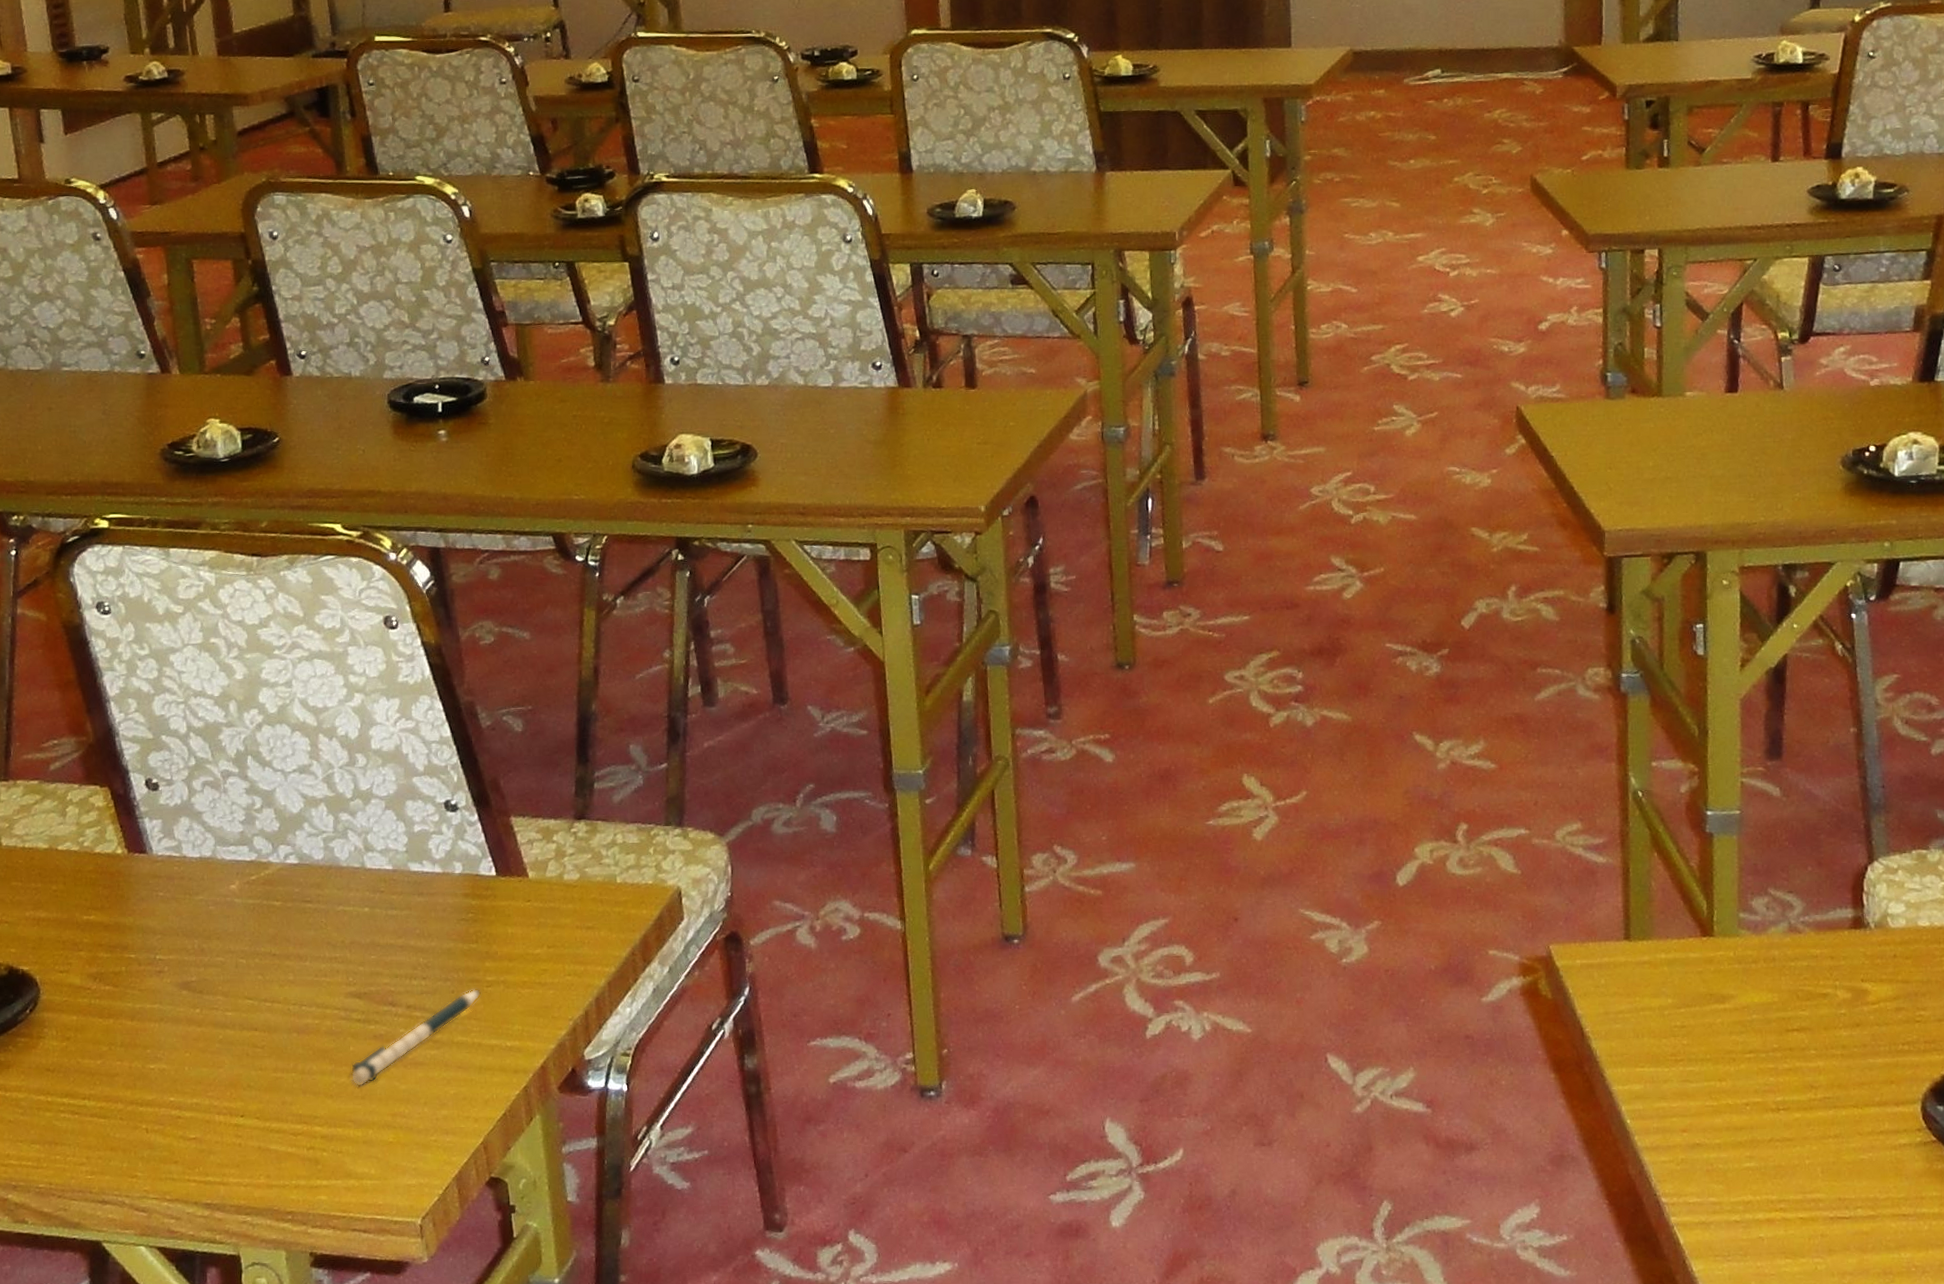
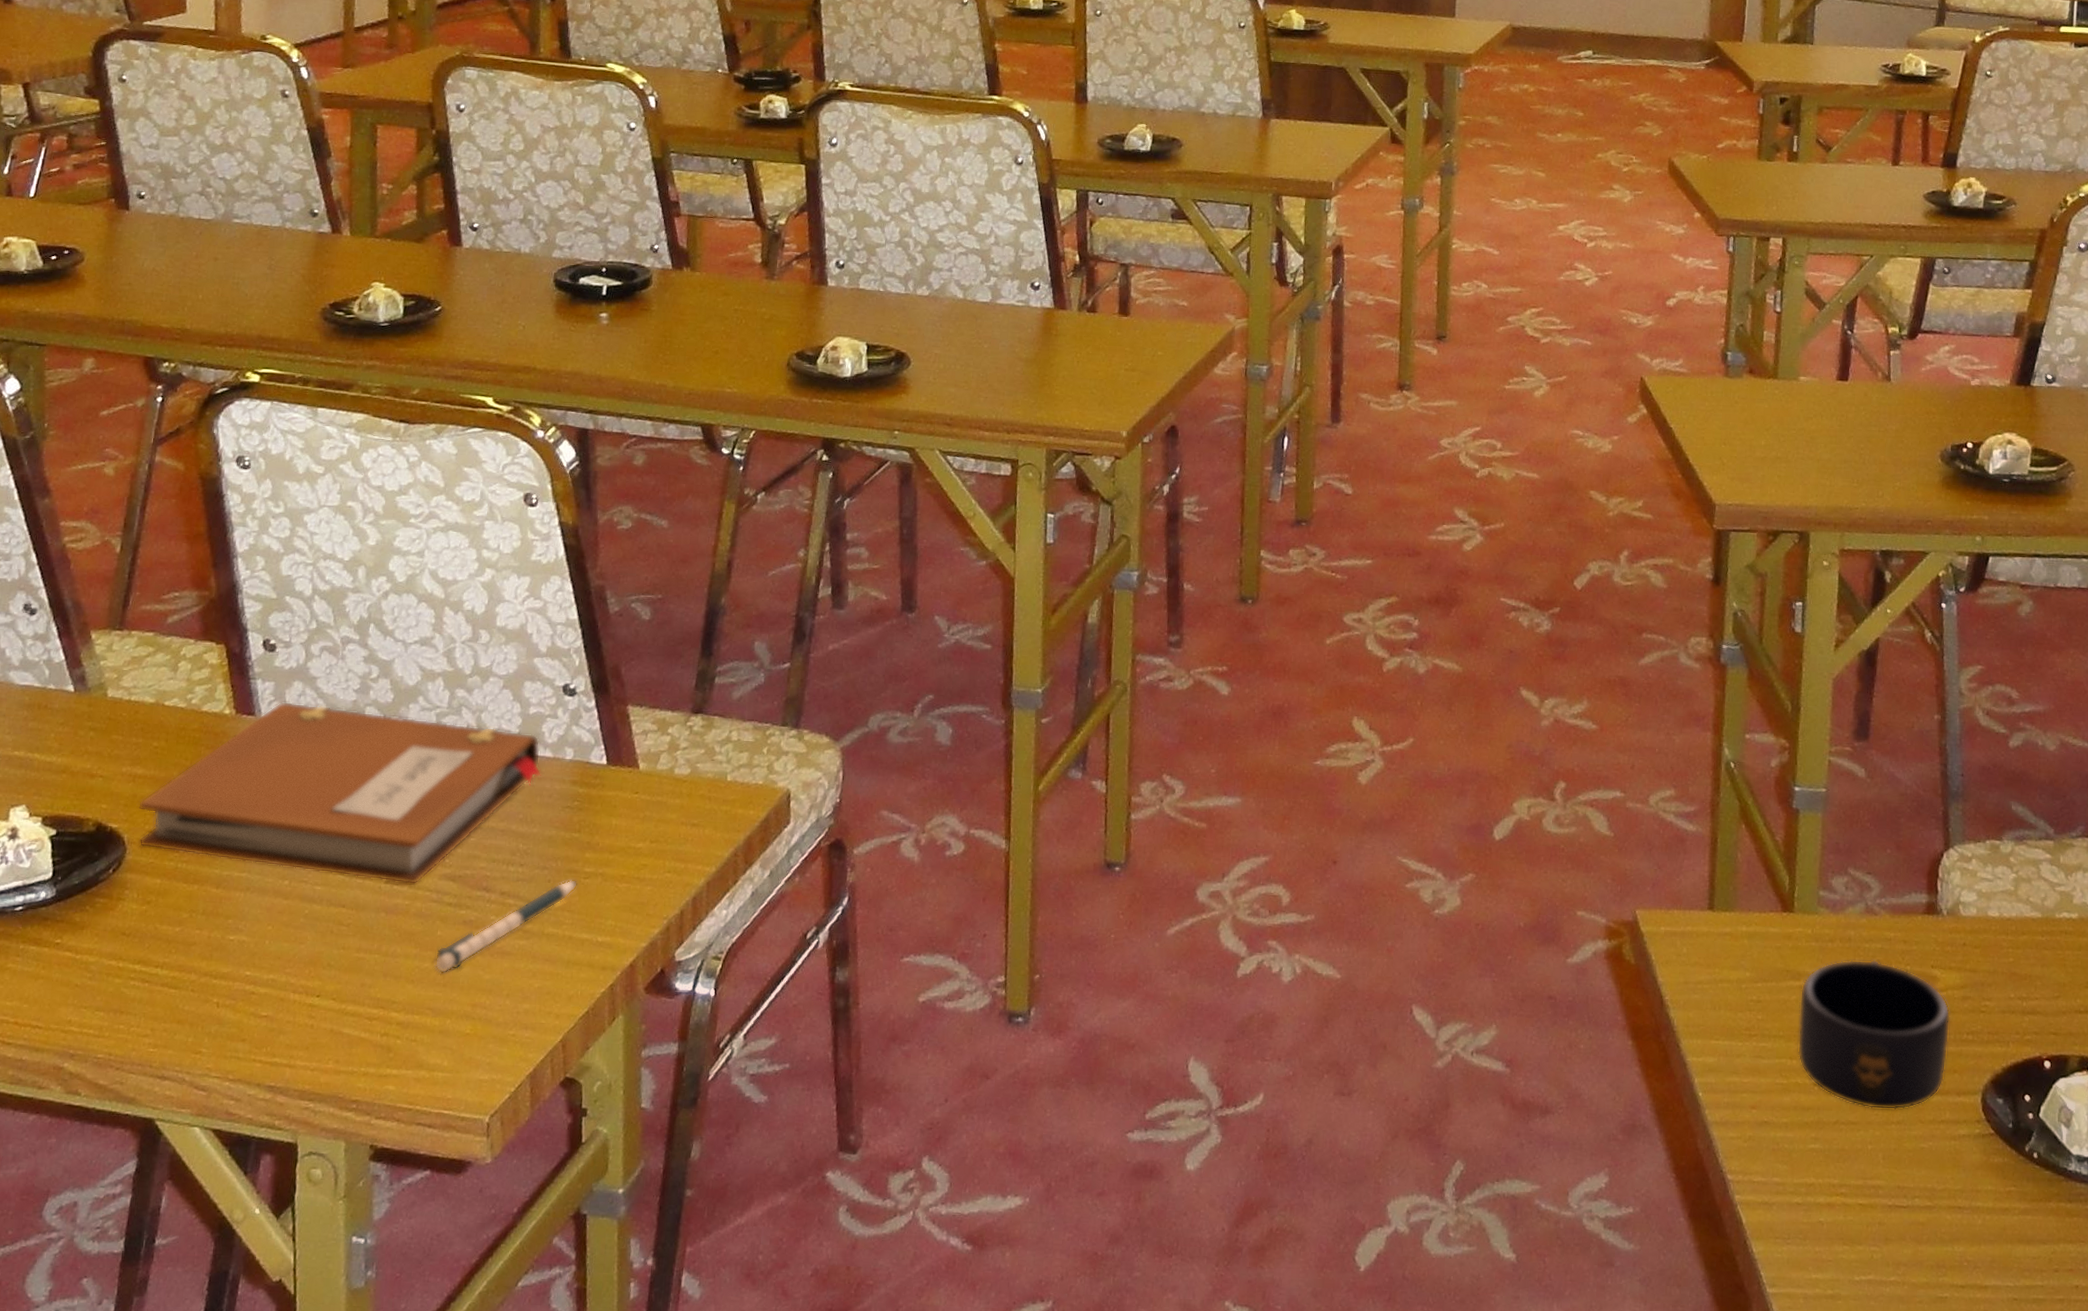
notebook: none [45,837,433,1005] -> present [137,701,542,885]
mug: none [1725,977,1884,1125] -> present [1797,959,1951,1110]

